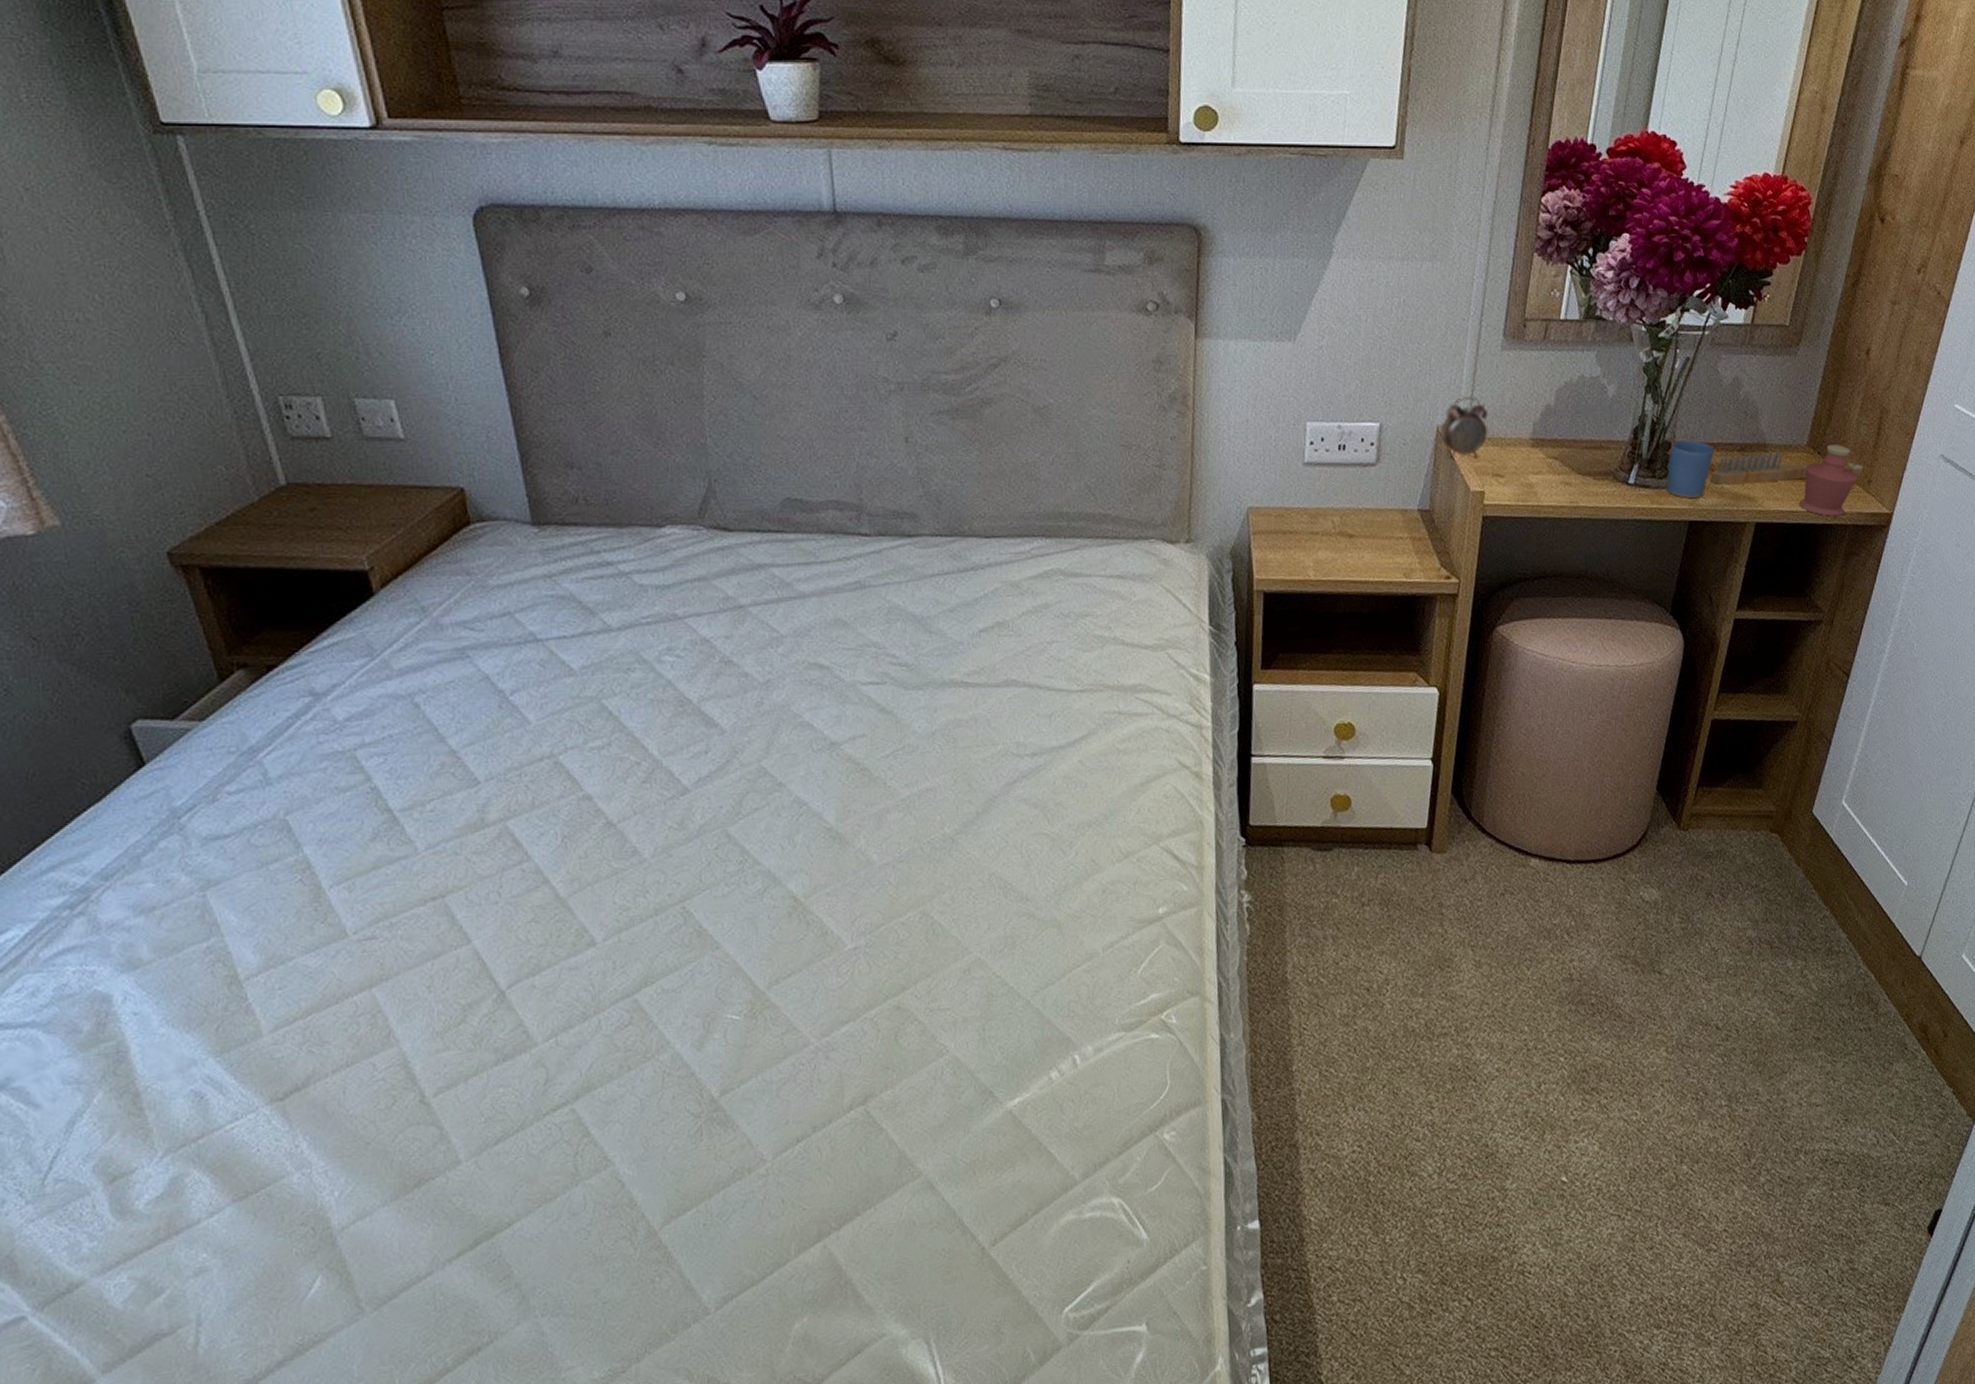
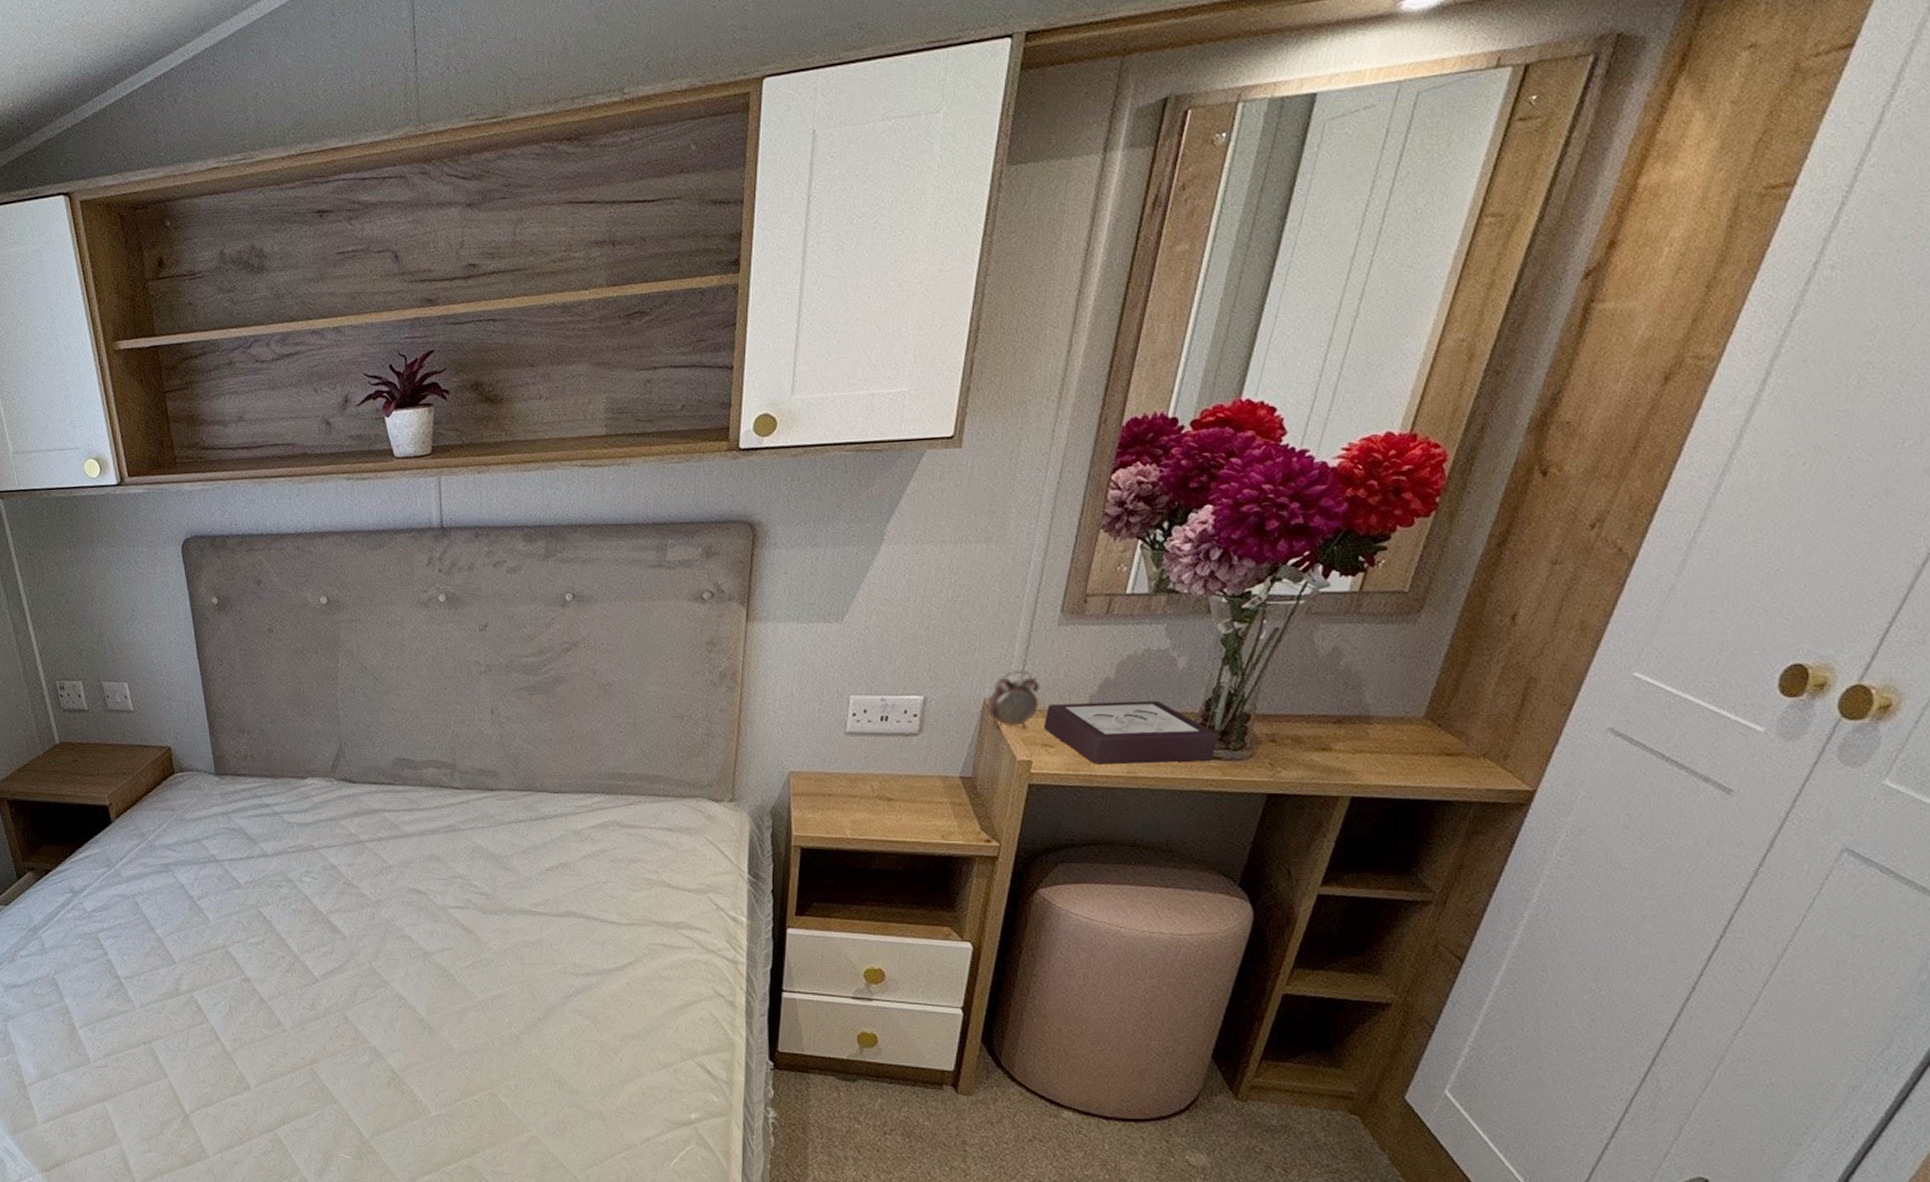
jewelry box: none [1494,428,1646,495] -> present [1044,700,1218,765]
mug: present [1665,440,1715,498] -> none [1241,711,1305,770]
wire brush: present [1710,451,1864,485] -> none [1296,723,1499,758]
perfume bottle: present [1798,445,1858,516] -> none [1408,717,1490,792]

